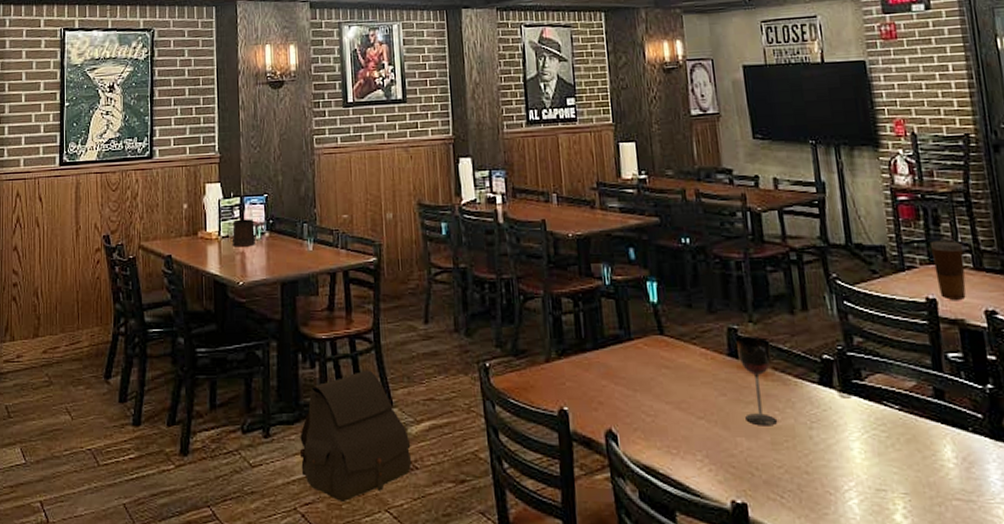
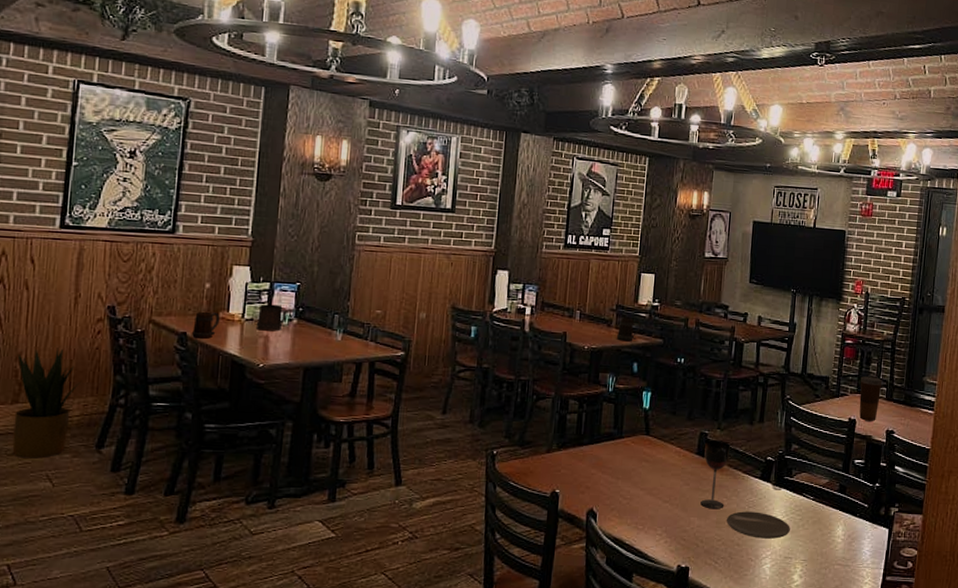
planter: none [35,280,88,392] -> present [12,348,82,459]
beer mug: none [176,232,199,260] -> present [192,311,220,339]
satchel: present [299,370,412,501] -> none [303,452,414,565]
beer mug: none [603,196,630,224] -> present [617,317,641,342]
plate: none [783,428,876,464] -> present [726,511,790,539]

